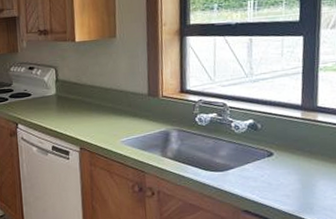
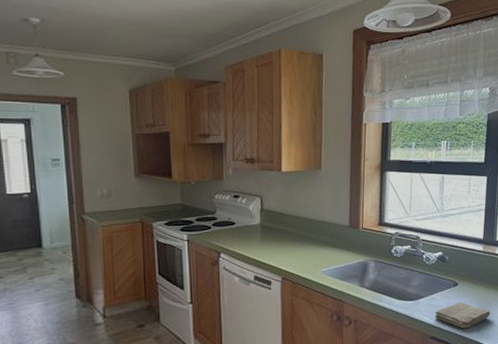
washcloth: none [247,173,314,203] -> present [434,302,491,329]

